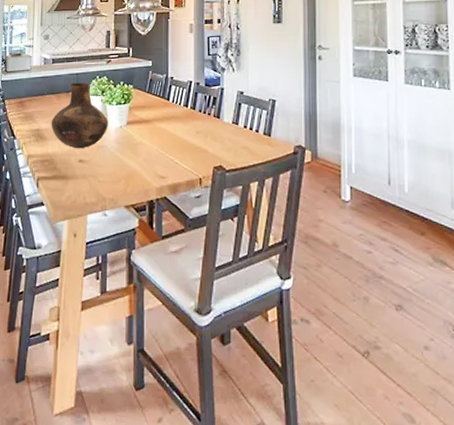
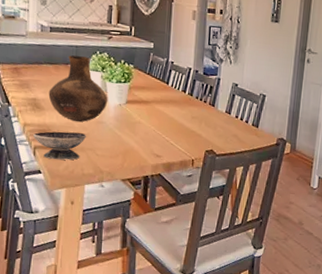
bowl: none [36,160,89,189] -> present [33,131,87,160]

